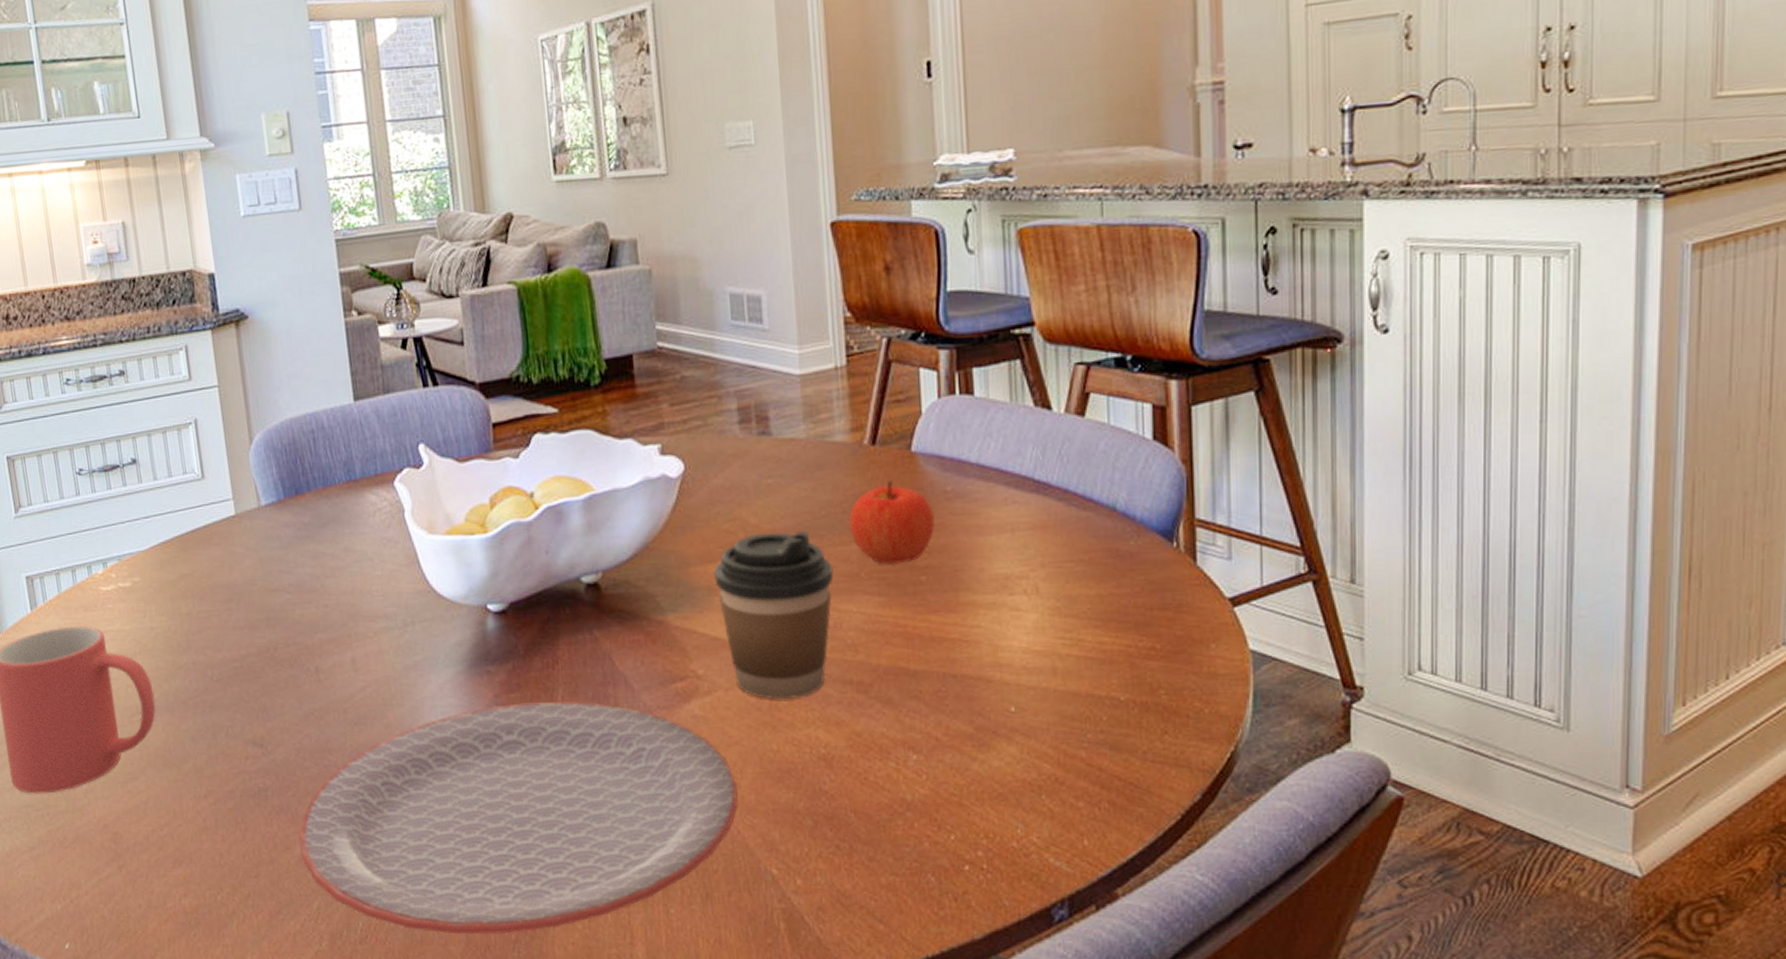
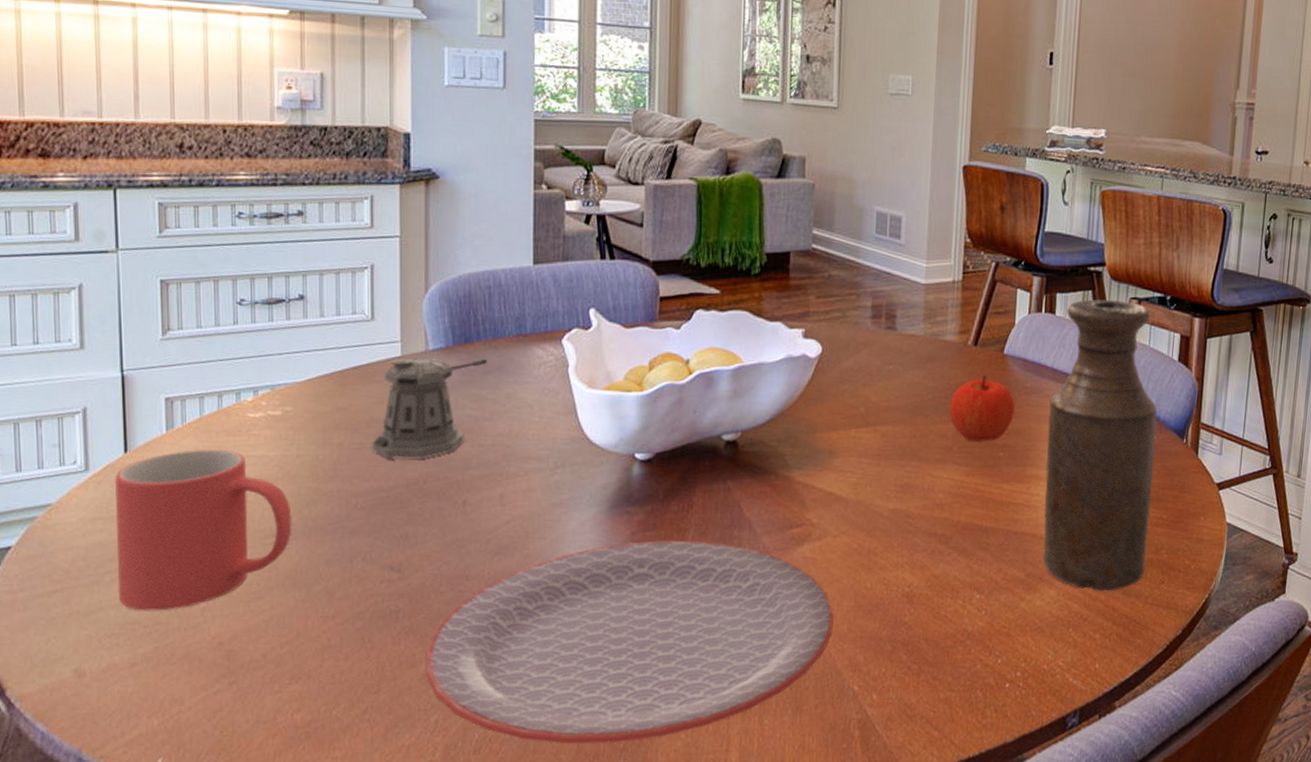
pepper shaker: none [220,511,321,627] -> present [373,358,487,460]
coffee cup: present [714,530,834,700] -> none [836,409,933,547]
bottle: none [980,368,1138,746] -> present [1043,299,1157,591]

